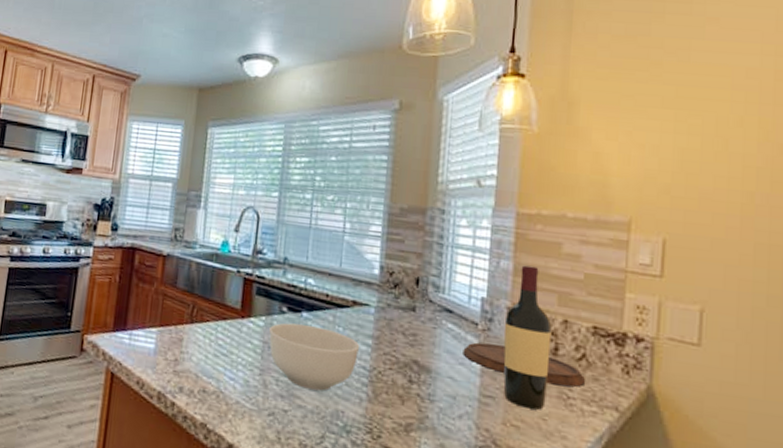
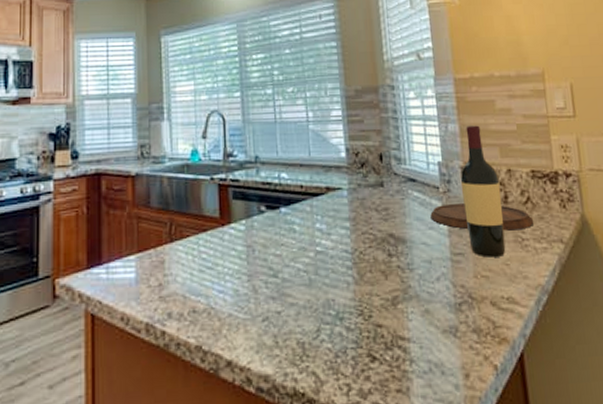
bowl: present [269,322,360,391] -> none [251,219,340,285]

